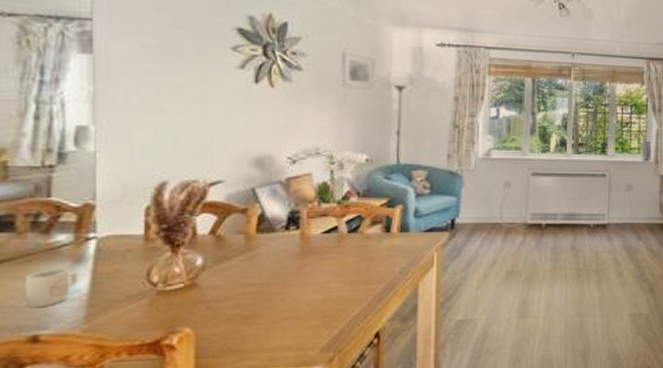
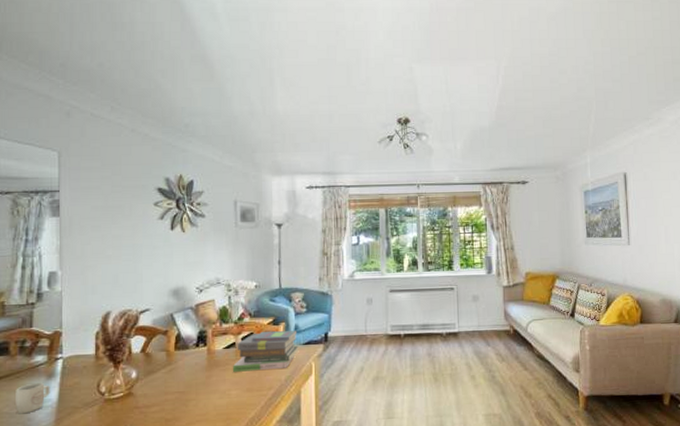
books: none [332,214,419,261] -> present [232,330,299,372]

